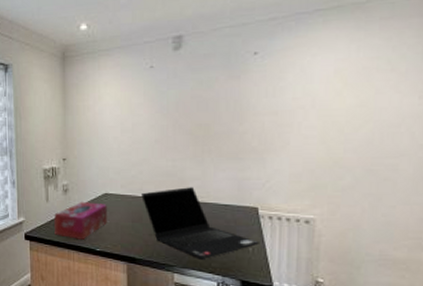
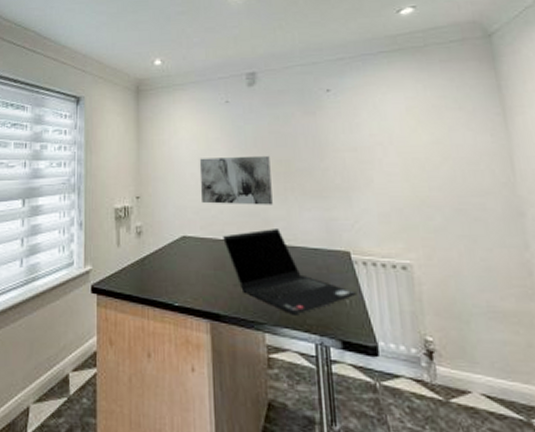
tissue box: present [54,202,107,240] -> none [126,247,186,292]
wall art: none [122,120,190,166] -> present [199,155,273,205]

